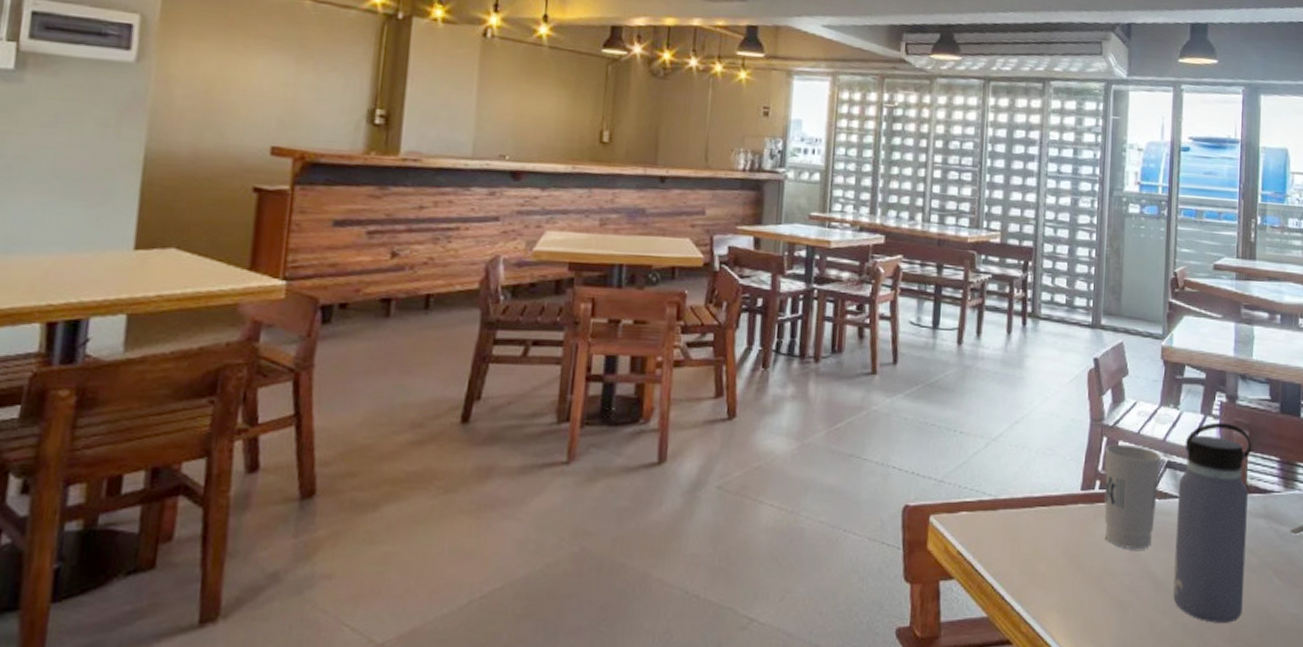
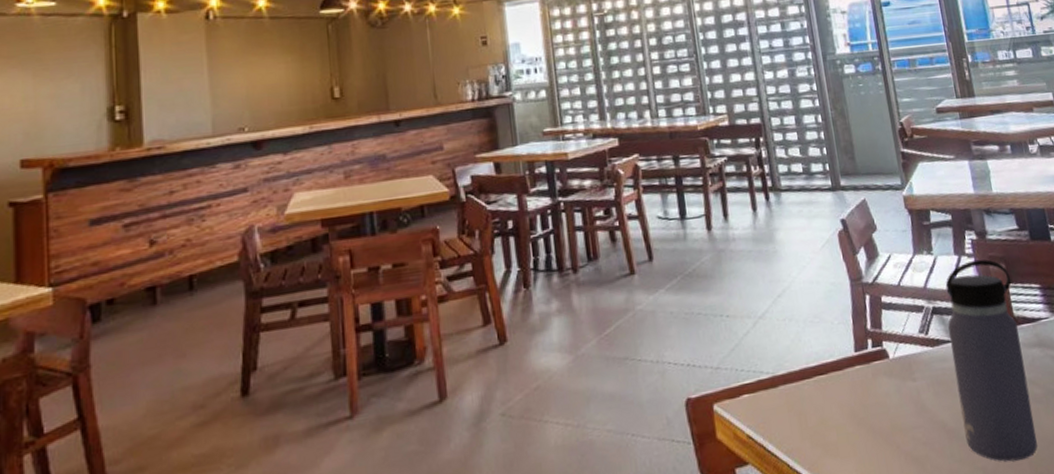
cup: present [1103,444,1162,550] -> none [869,297,935,402]

